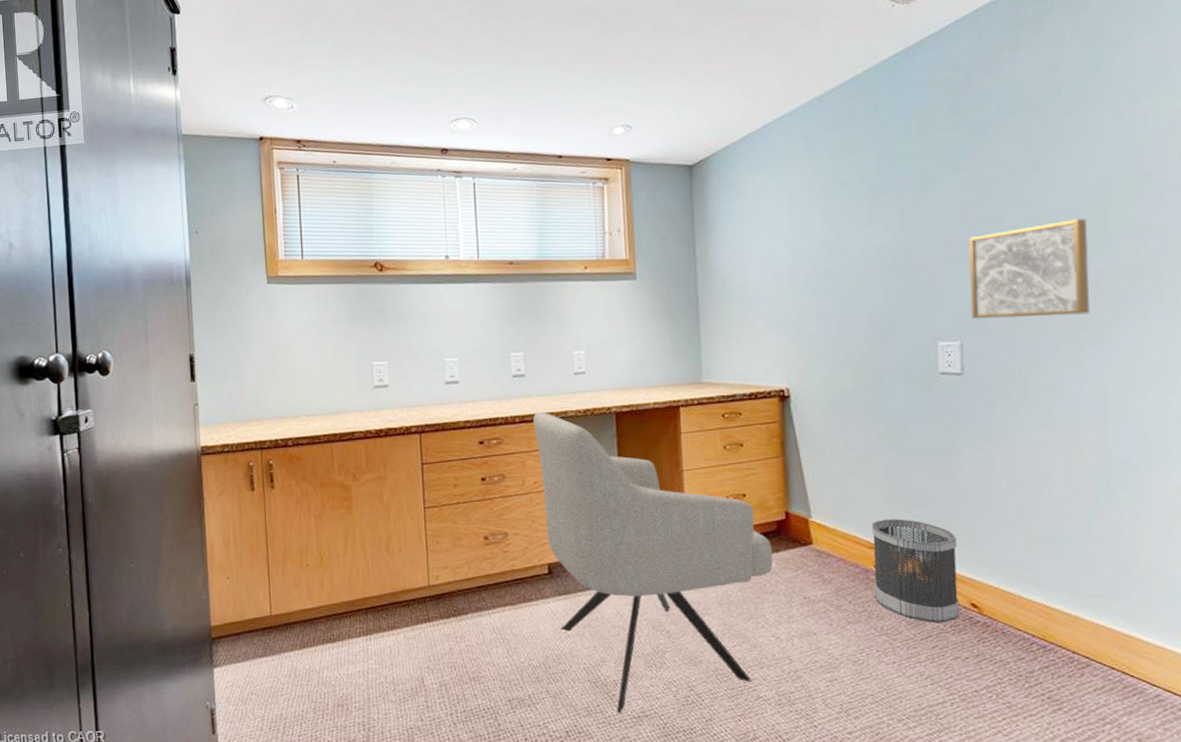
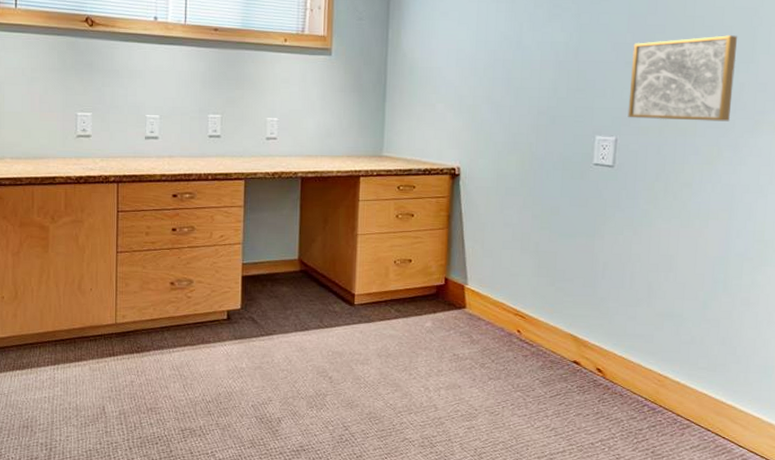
chair: present [533,411,774,713] -> none [224,170,431,447]
wastebasket: present [871,519,960,623] -> none [514,290,592,384]

